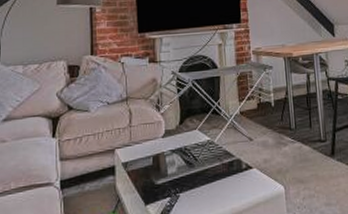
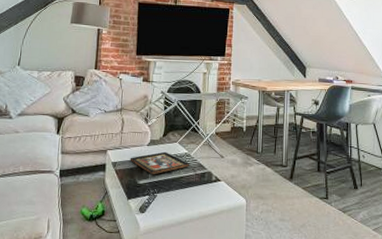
decorative tray: none [143,142,215,172] -> present [130,151,190,175]

